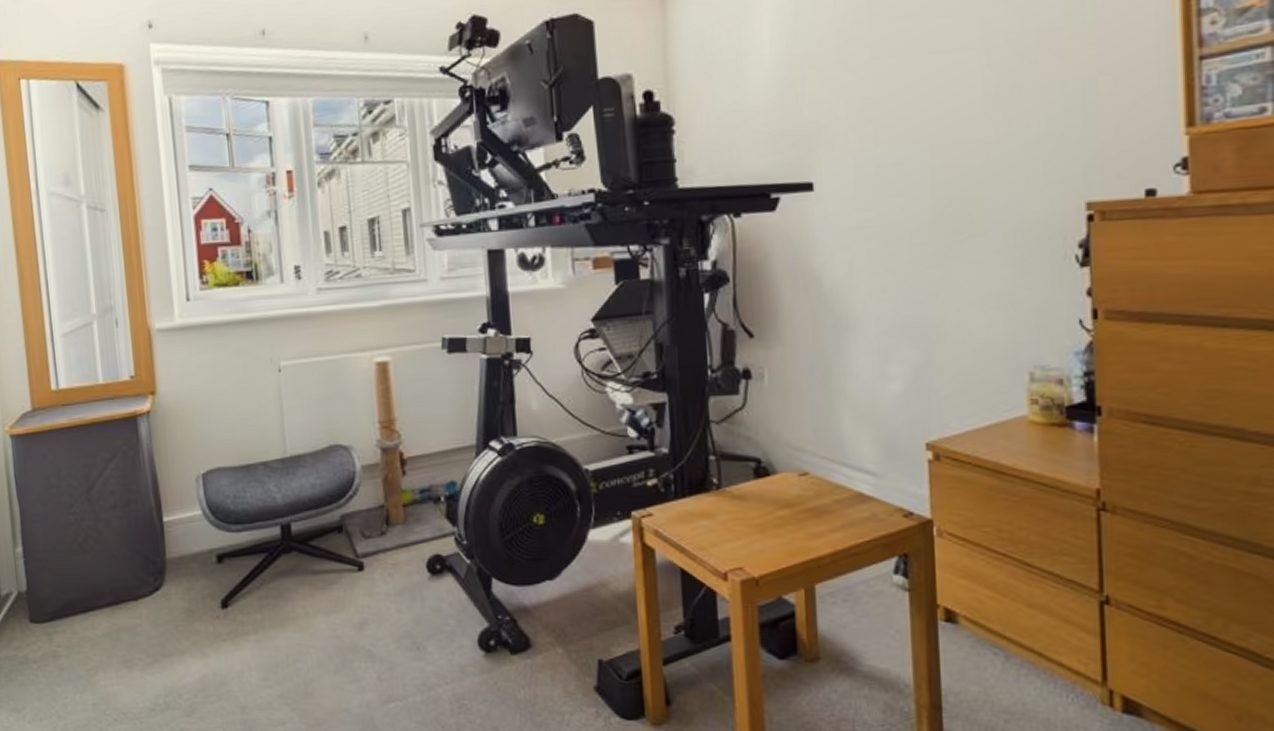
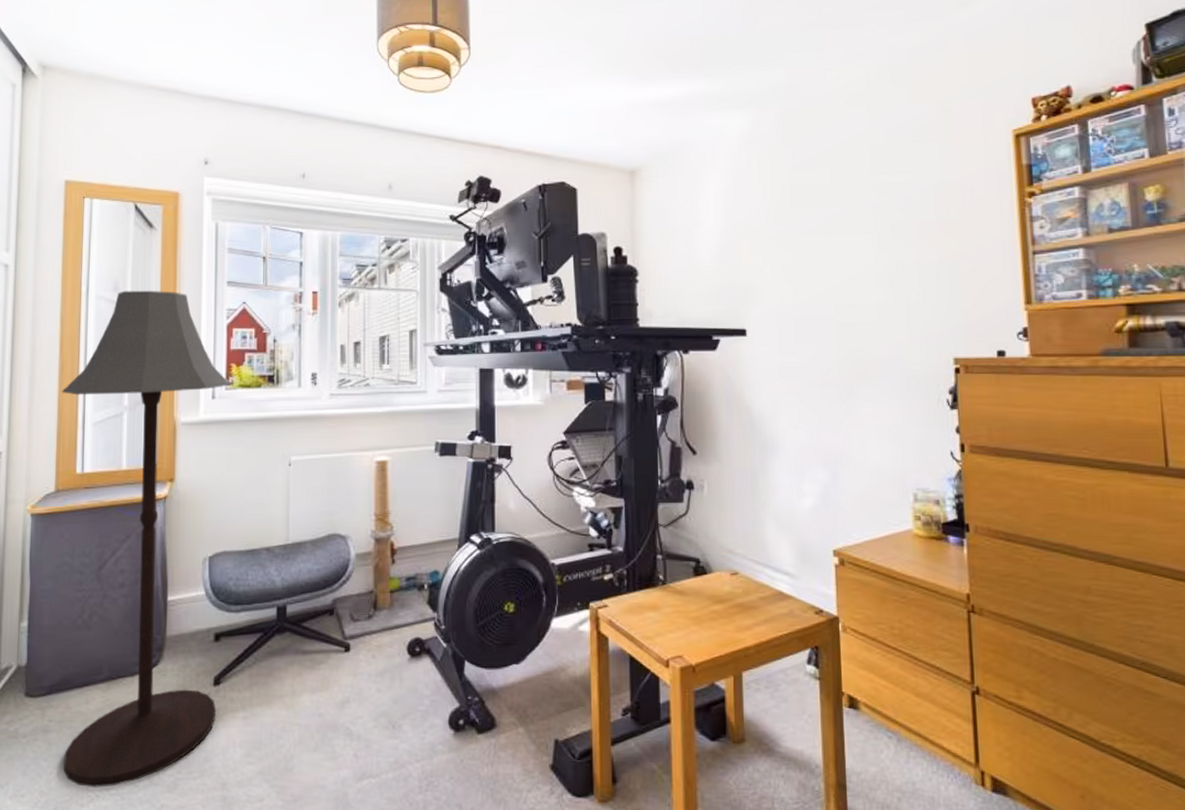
floor lamp: none [24,181,228,712] -> present [61,290,230,787]

